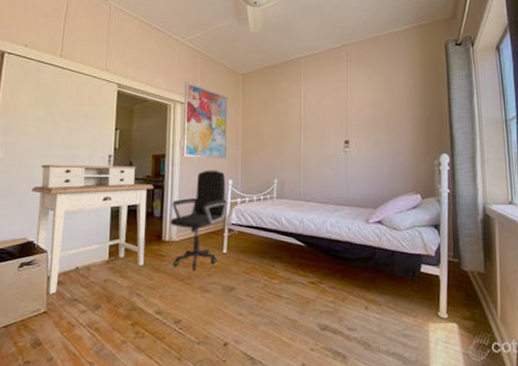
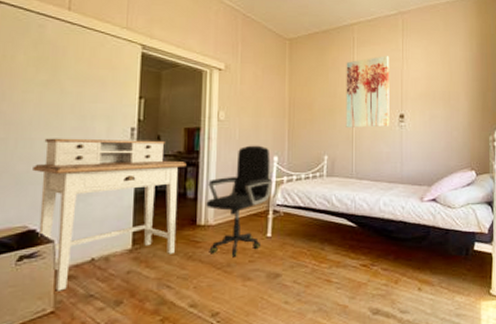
wall art: present [182,82,228,160] -> none [220,45,274,134]
wall art: none [294,86,335,153] -> present [346,56,390,128]

